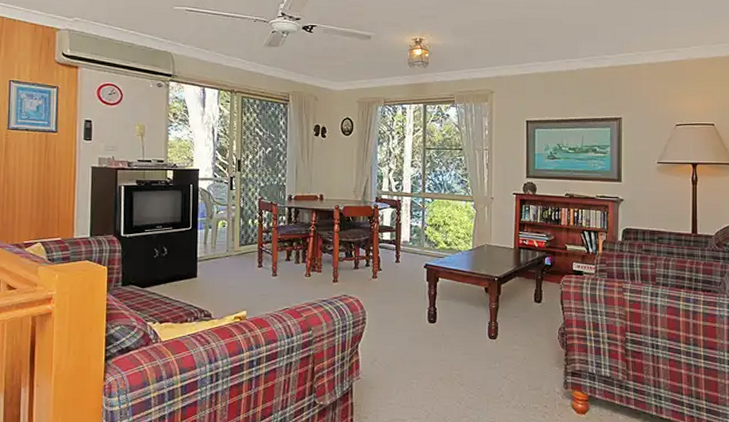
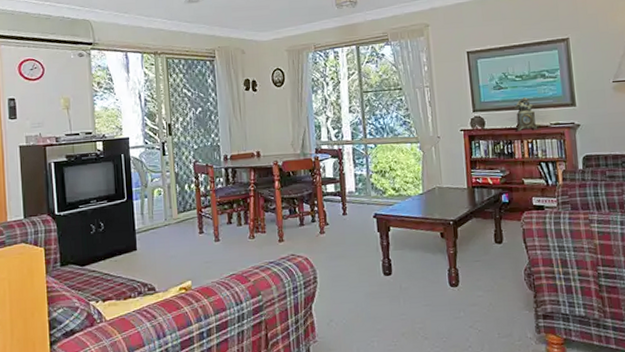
clock: none [563,169,586,201] -> present [514,97,540,132]

